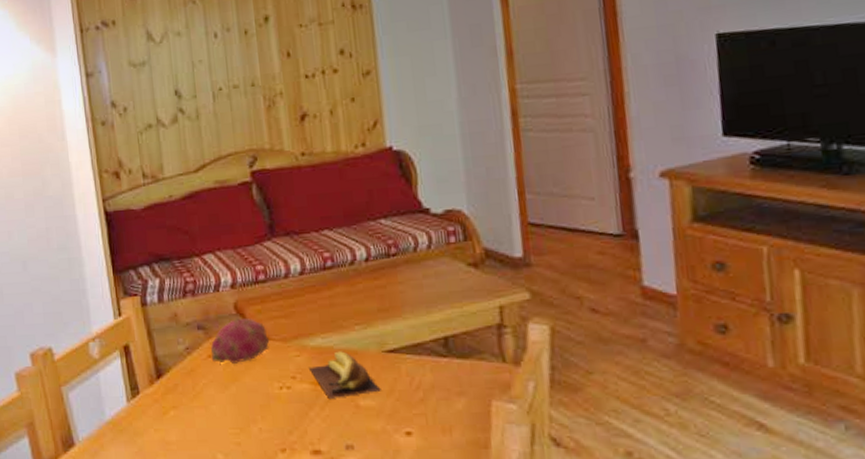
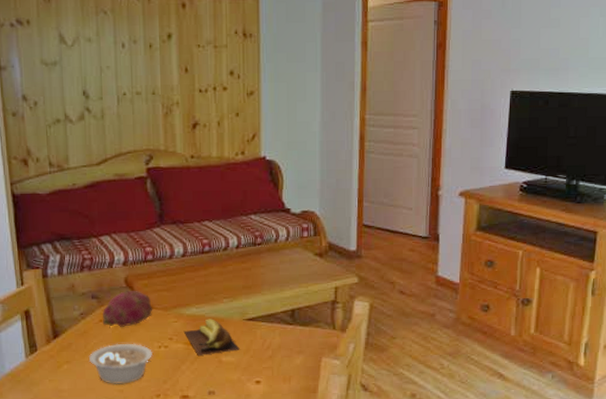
legume: none [197,383,273,435] -> present [88,343,152,384]

